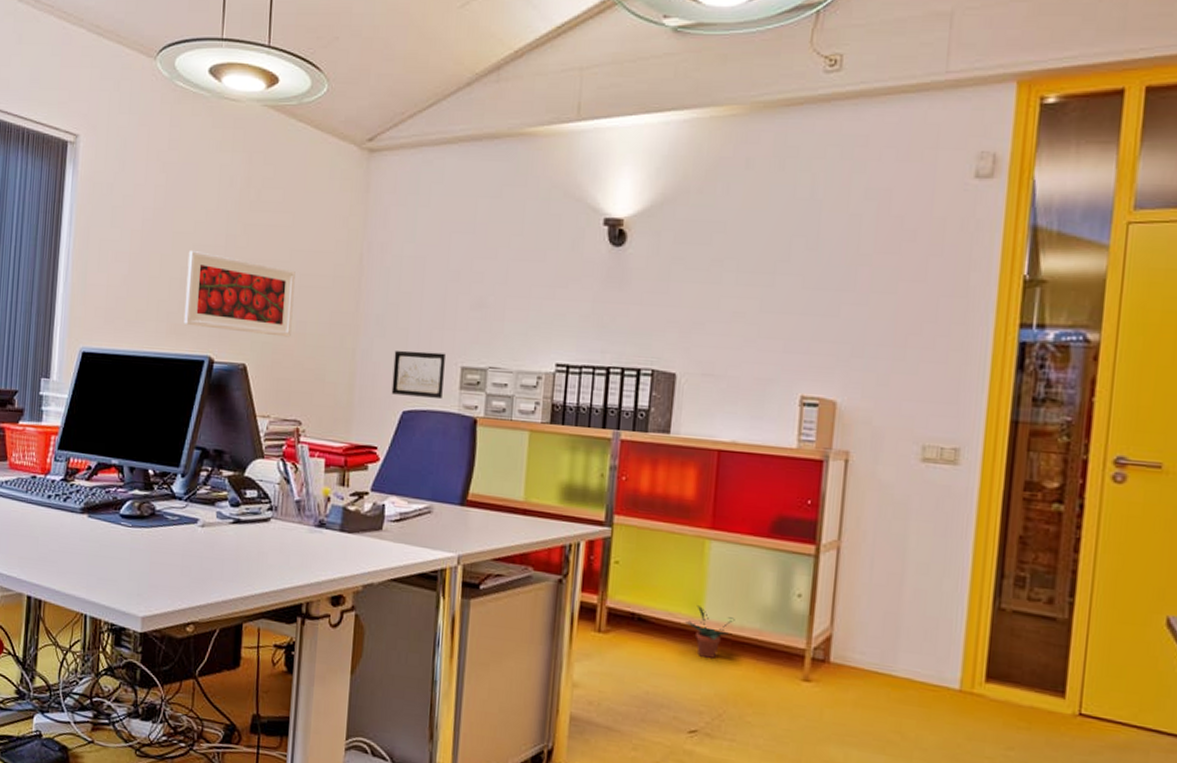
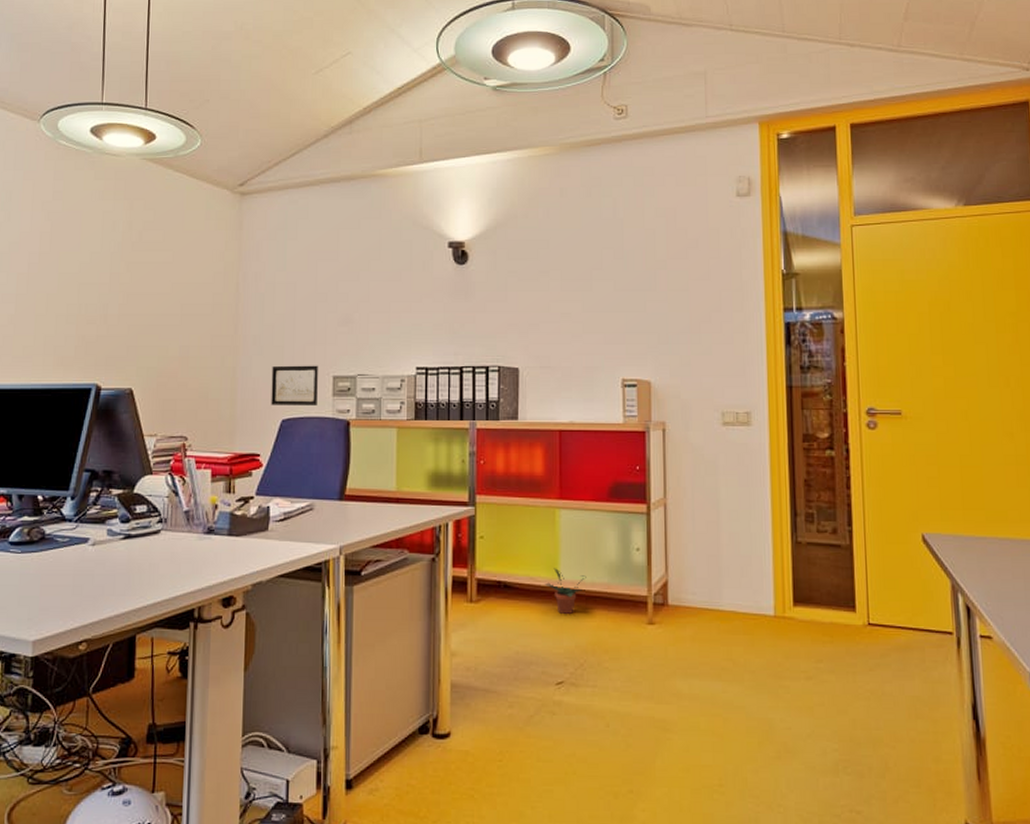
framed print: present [183,251,296,337] -> none [70,289,177,361]

